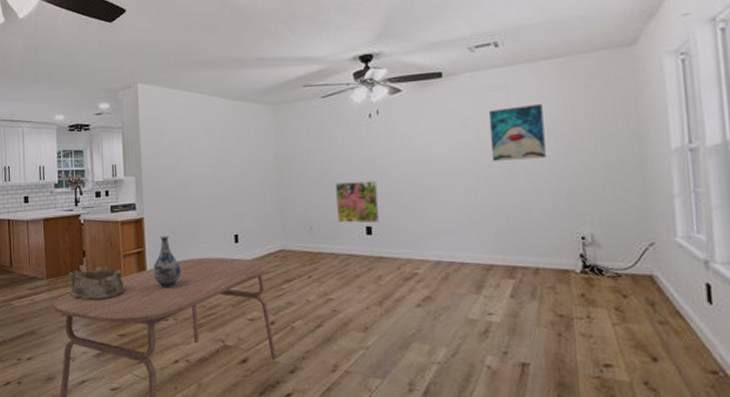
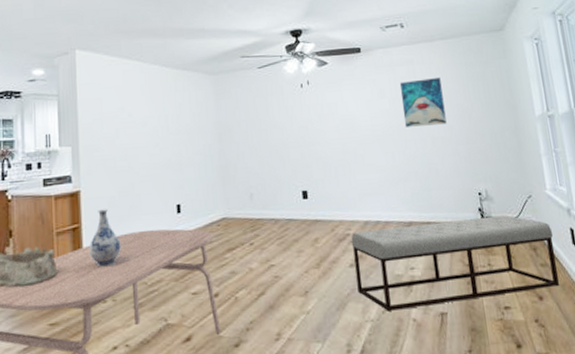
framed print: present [334,181,380,224] -> none [272,147,314,188]
bench: none [419,263,684,355] -> present [351,215,560,311]

